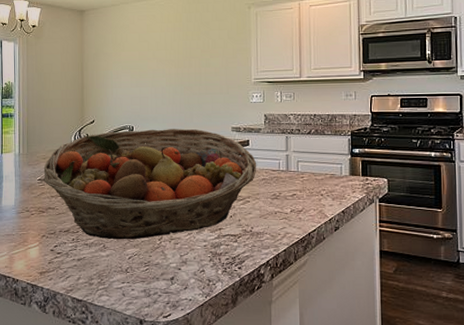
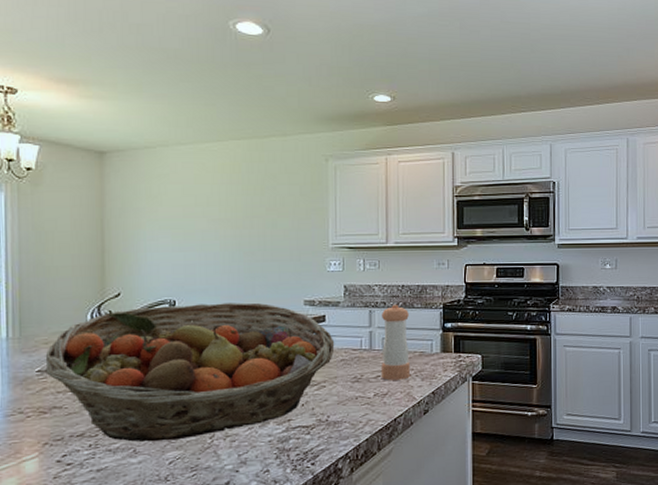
pepper shaker: none [297,131,322,199] -> present [382,304,410,381]

